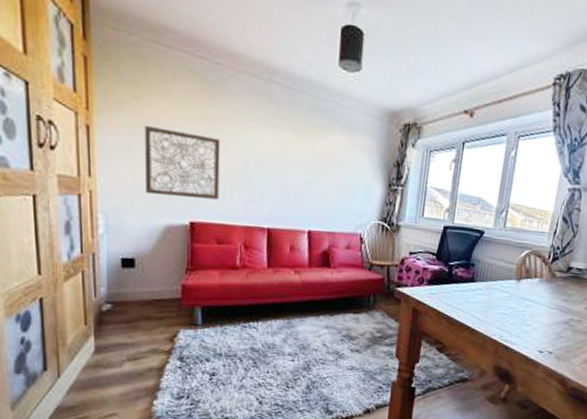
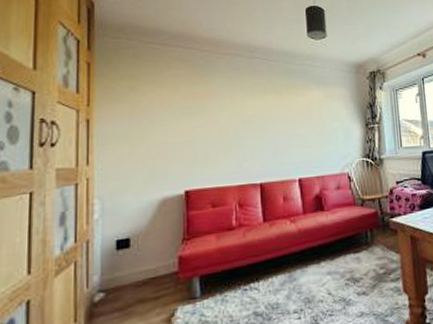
wall art: present [144,124,221,200] -> none [140,110,212,172]

